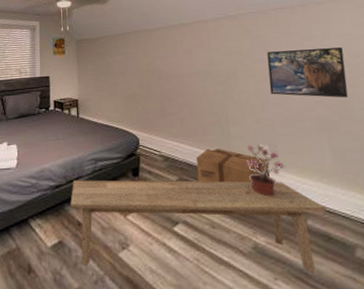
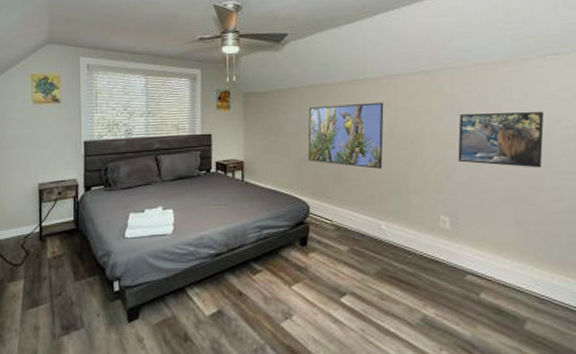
bench: present [70,180,327,273] -> none [231,248,502,344]
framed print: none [133,43,203,103] -> present [308,102,384,169]
cardboard box: present [196,149,270,183] -> none [370,219,448,255]
potted plant: present [244,145,286,197] -> none [418,216,465,270]

